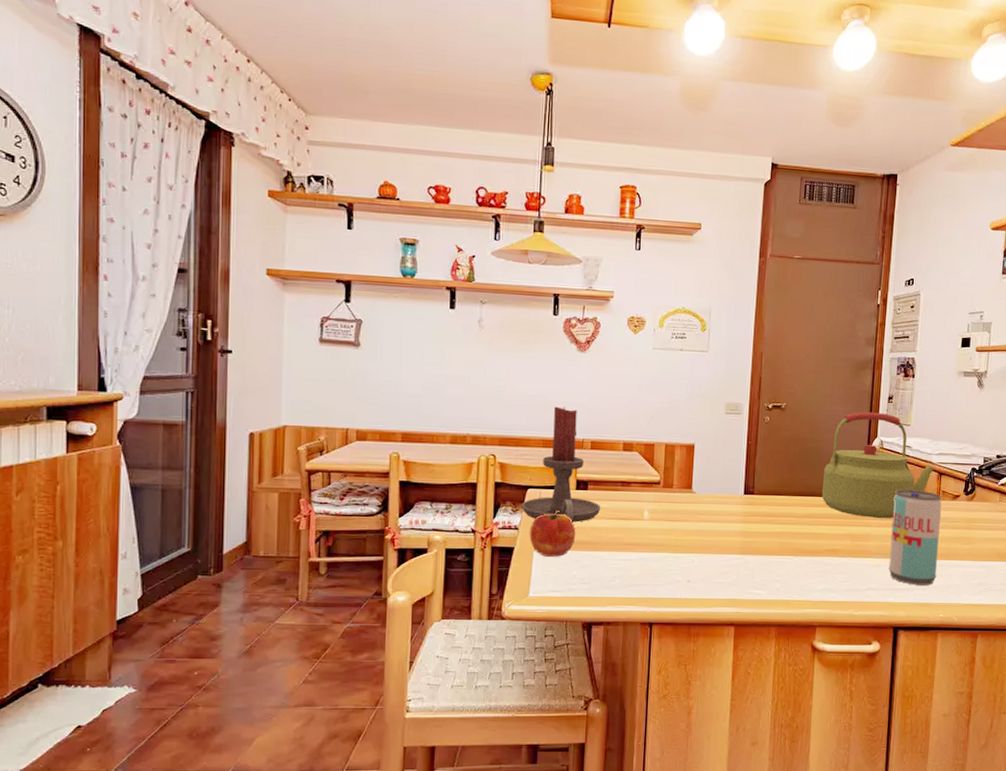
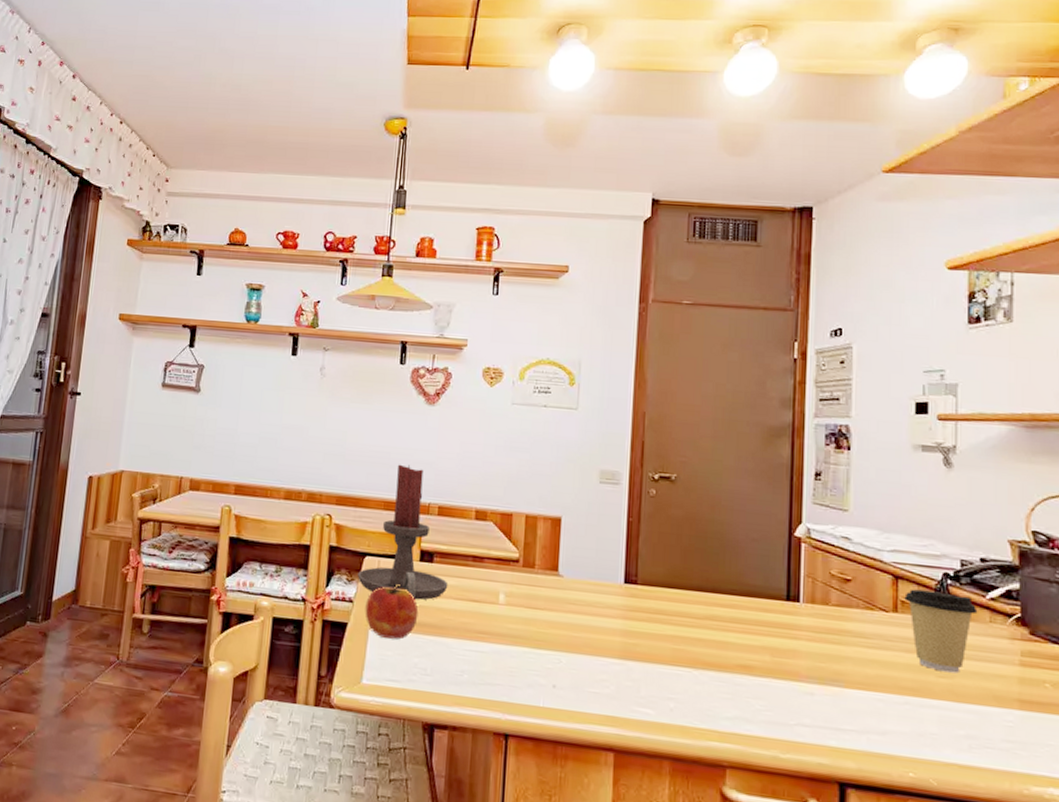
kettle: present [821,411,934,518] -> none [727,490,887,632]
beverage can: present [888,489,942,585] -> none [827,593,901,730]
coffee cup: none [945,481,992,540] -> present [904,589,978,674]

